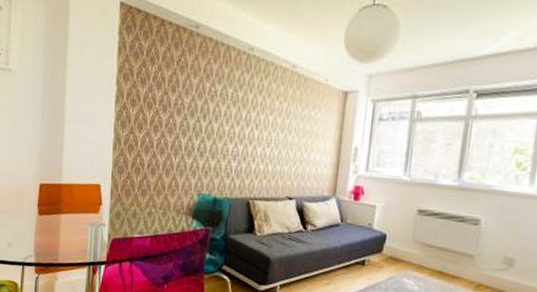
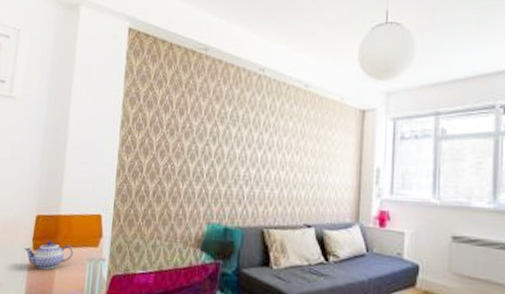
teapot: none [31,207,76,233] -> present [24,241,73,270]

